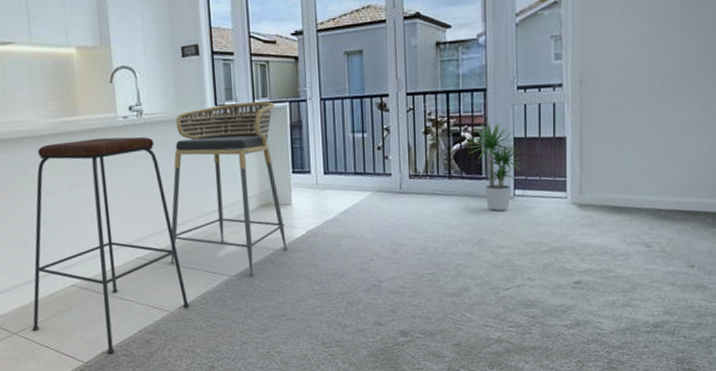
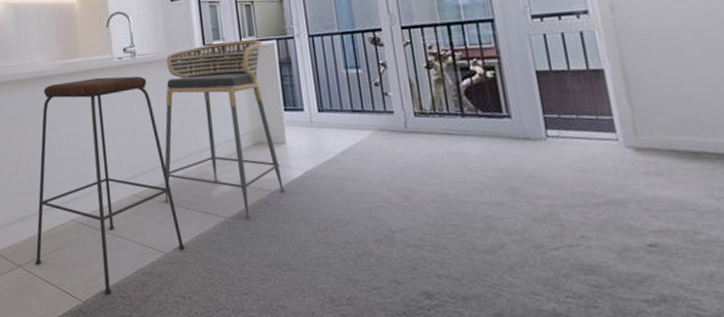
potted plant: present [466,122,526,211] -> none [477,54,556,154]

